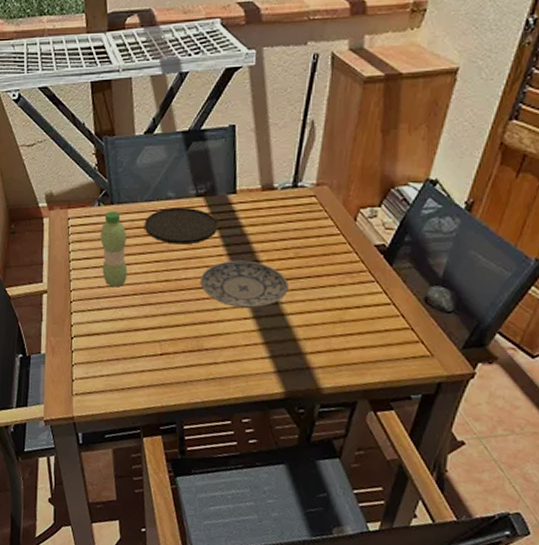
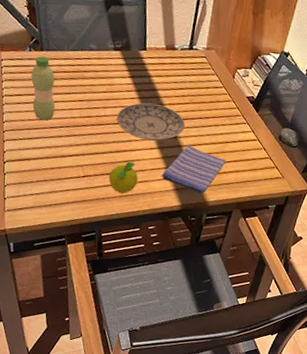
plate: present [145,208,218,245] -> none [71,57,132,88]
fruit: none [191,335,228,377] -> present [109,161,138,194]
dish towel: none [258,312,347,378] -> present [161,144,226,194]

